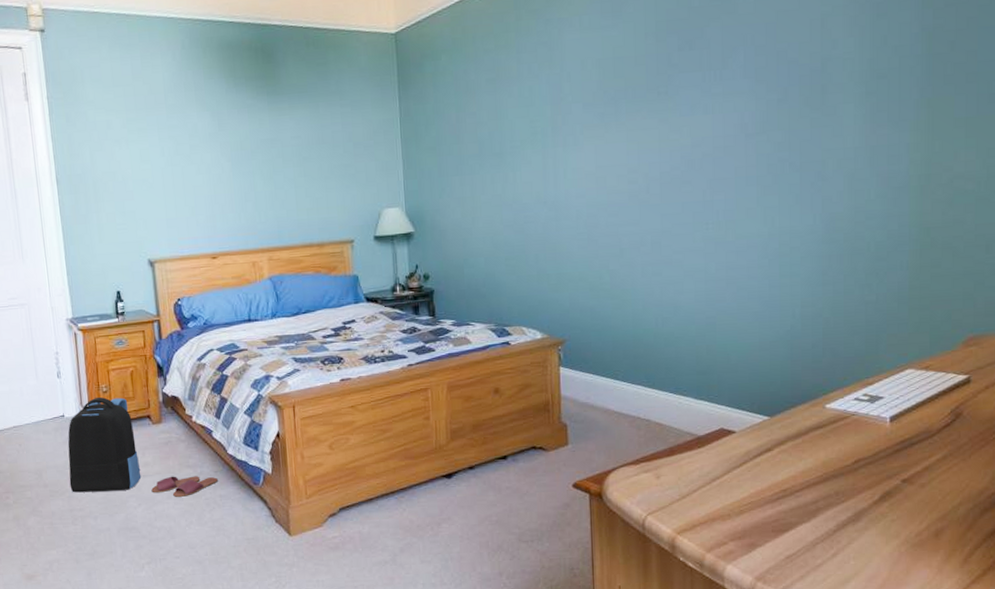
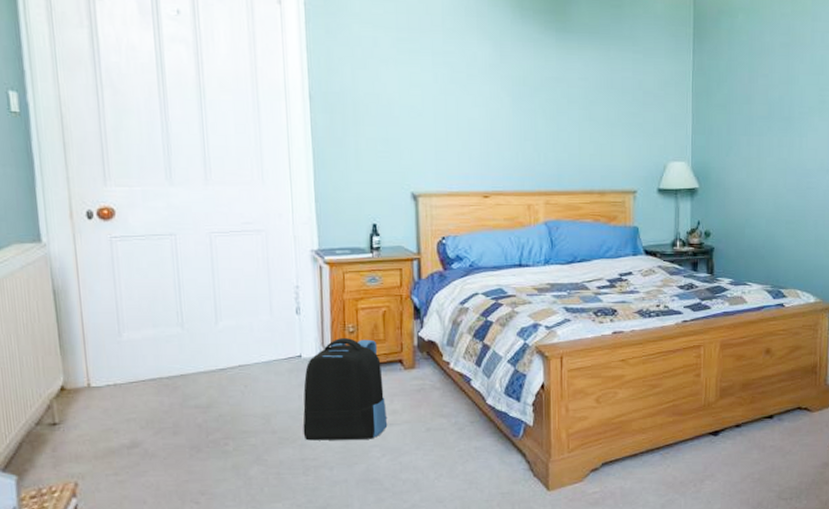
slippers: present [151,476,218,497] -> none [398,425,474,448]

